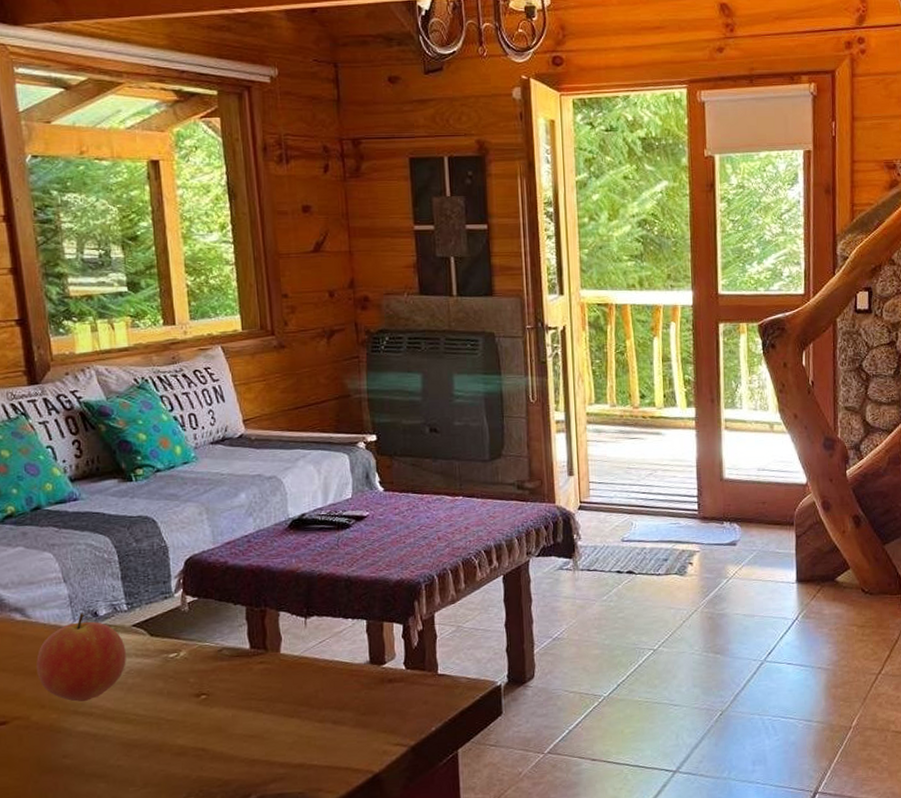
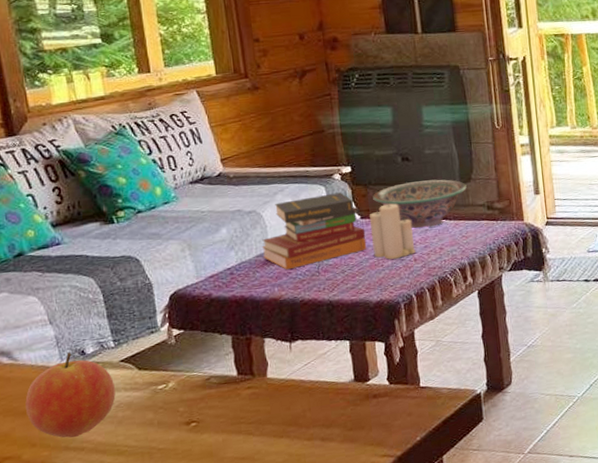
books: none [281,462,389,541] -> present [261,192,367,270]
candle: none [394,472,440,536] -> present [370,199,416,260]
decorative bowl: none [398,453,496,506] -> present [373,179,467,229]

